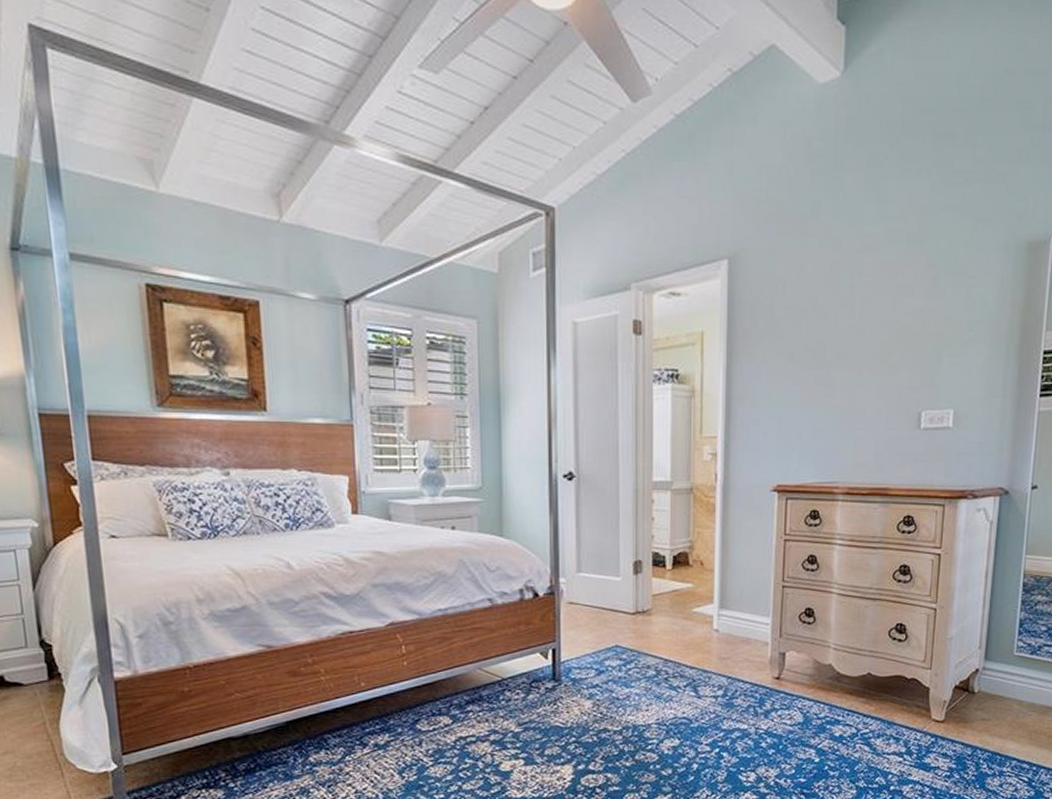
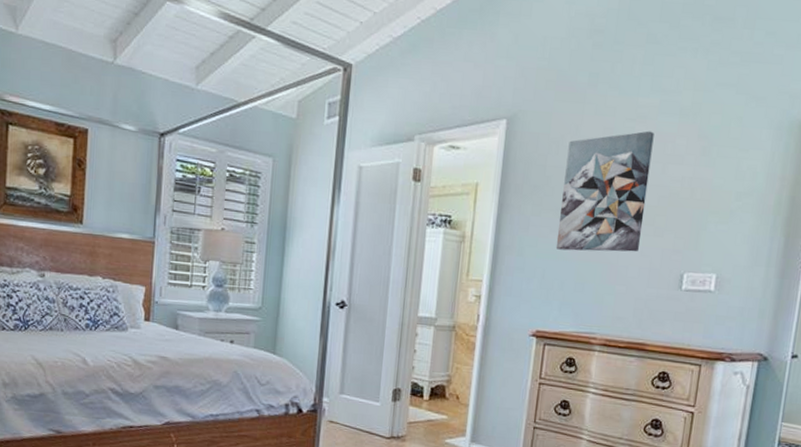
wall art: none [790,262,882,397] -> present [555,131,654,252]

